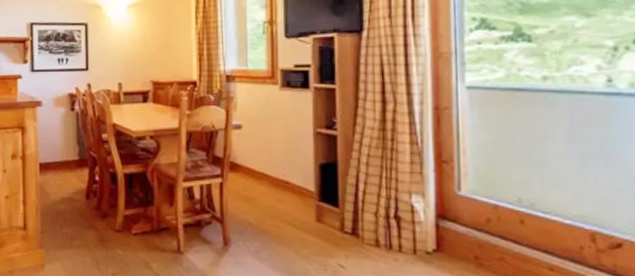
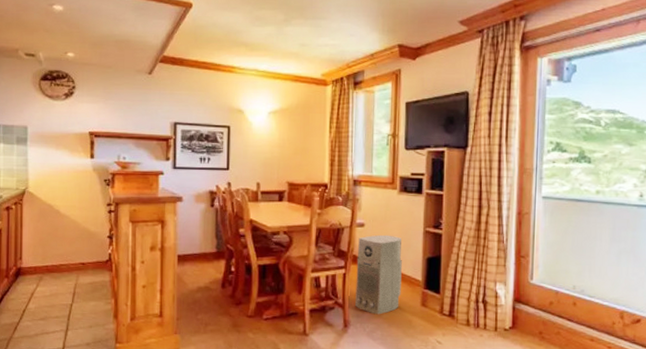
air purifier: none [235,137,290,232] -> present [355,234,402,315]

